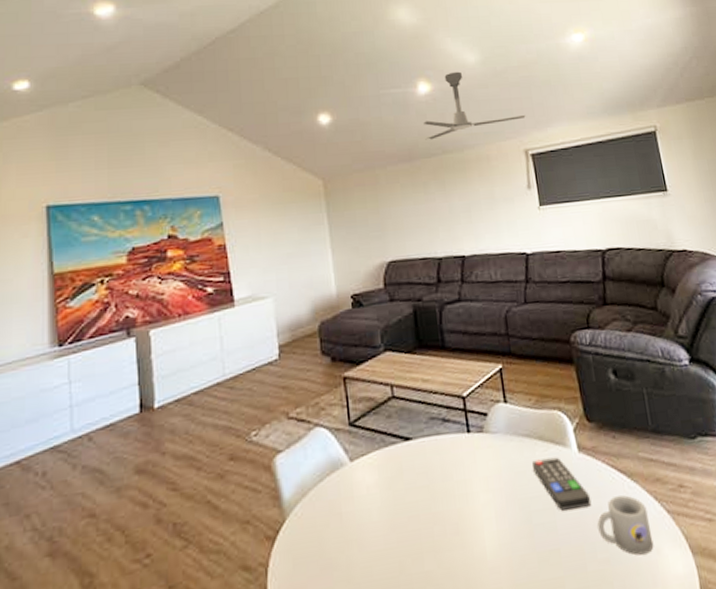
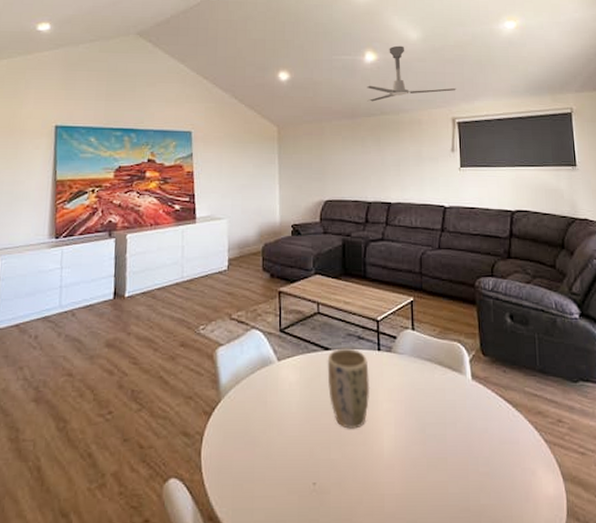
plant pot: none [409,433,463,532] -> present [327,348,370,429]
remote control: present [532,457,592,511] -> none [431,381,479,426]
mug: present [597,495,654,556] -> none [482,422,530,474]

